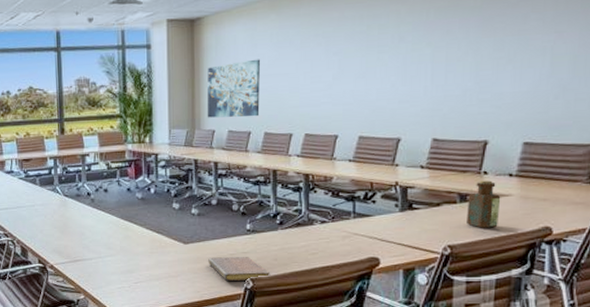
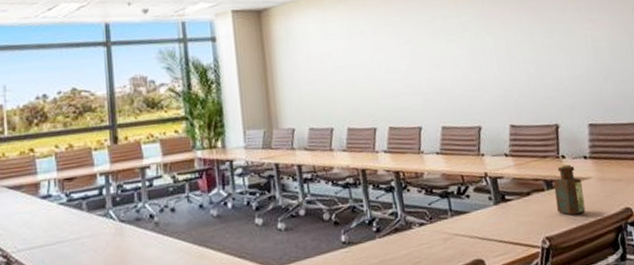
wall art: present [207,59,260,118] -> none [280,50,340,115]

